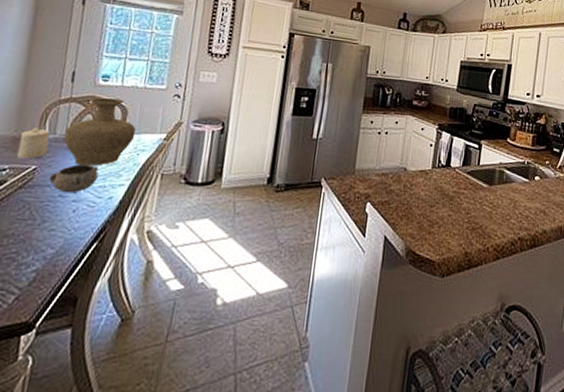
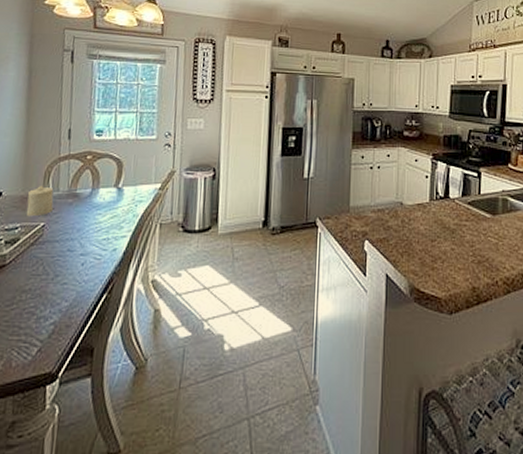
decorative bowl: present [48,164,99,193] -> none [57,219,102,247]
vase: present [63,98,136,166] -> none [66,151,133,219]

